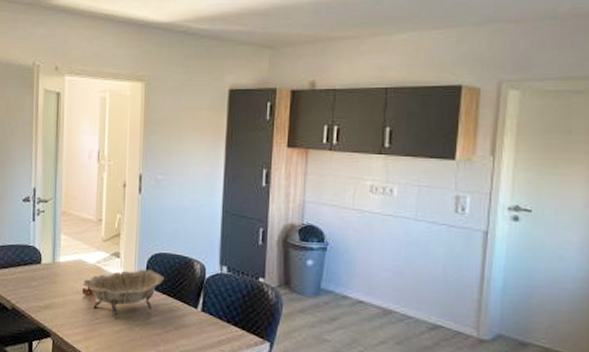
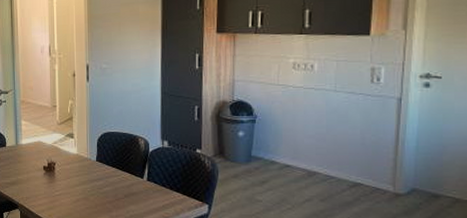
decorative bowl: present [82,269,164,319] -> none [42,147,113,191]

